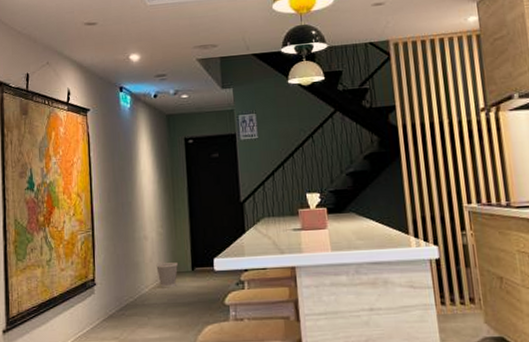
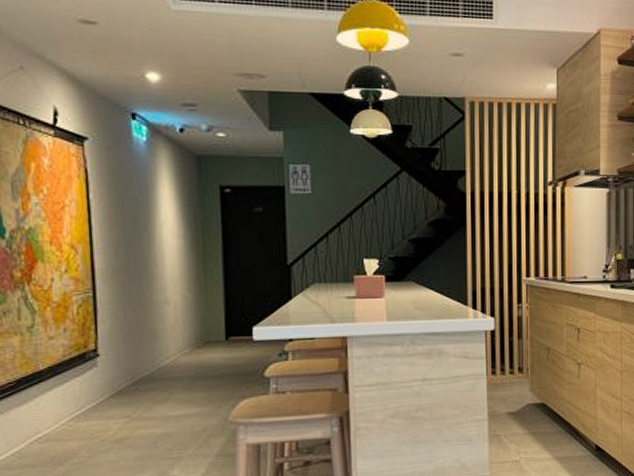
wastebasket: present [156,262,178,288] -> none [180,331,208,360]

